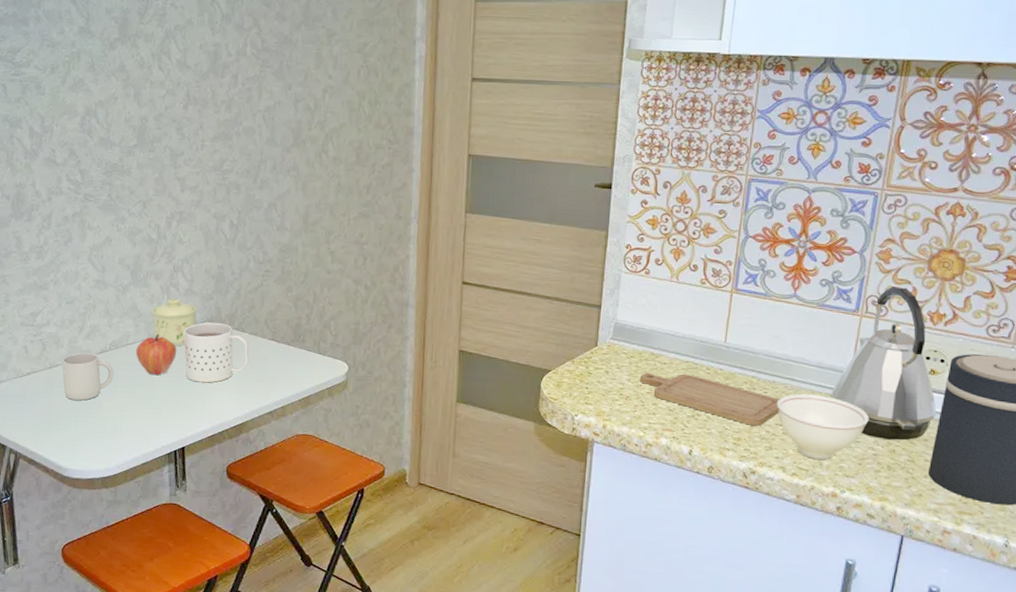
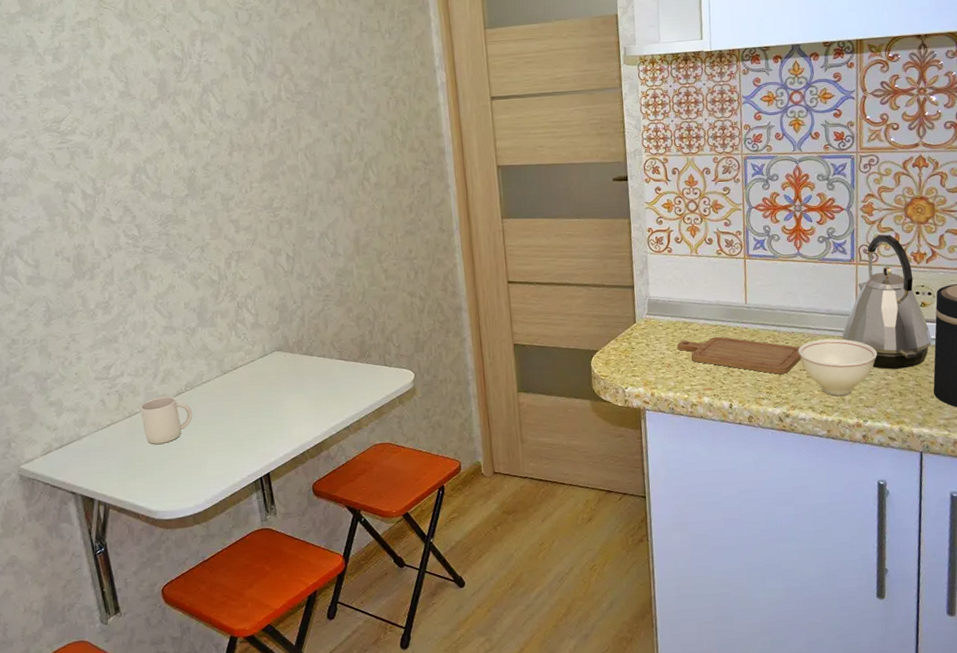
fruit: present [135,333,177,376] -> none [210,368,251,409]
sugar bowl: present [151,298,197,347] -> none [221,333,266,379]
mug: present [183,322,250,383] -> none [255,350,321,410]

